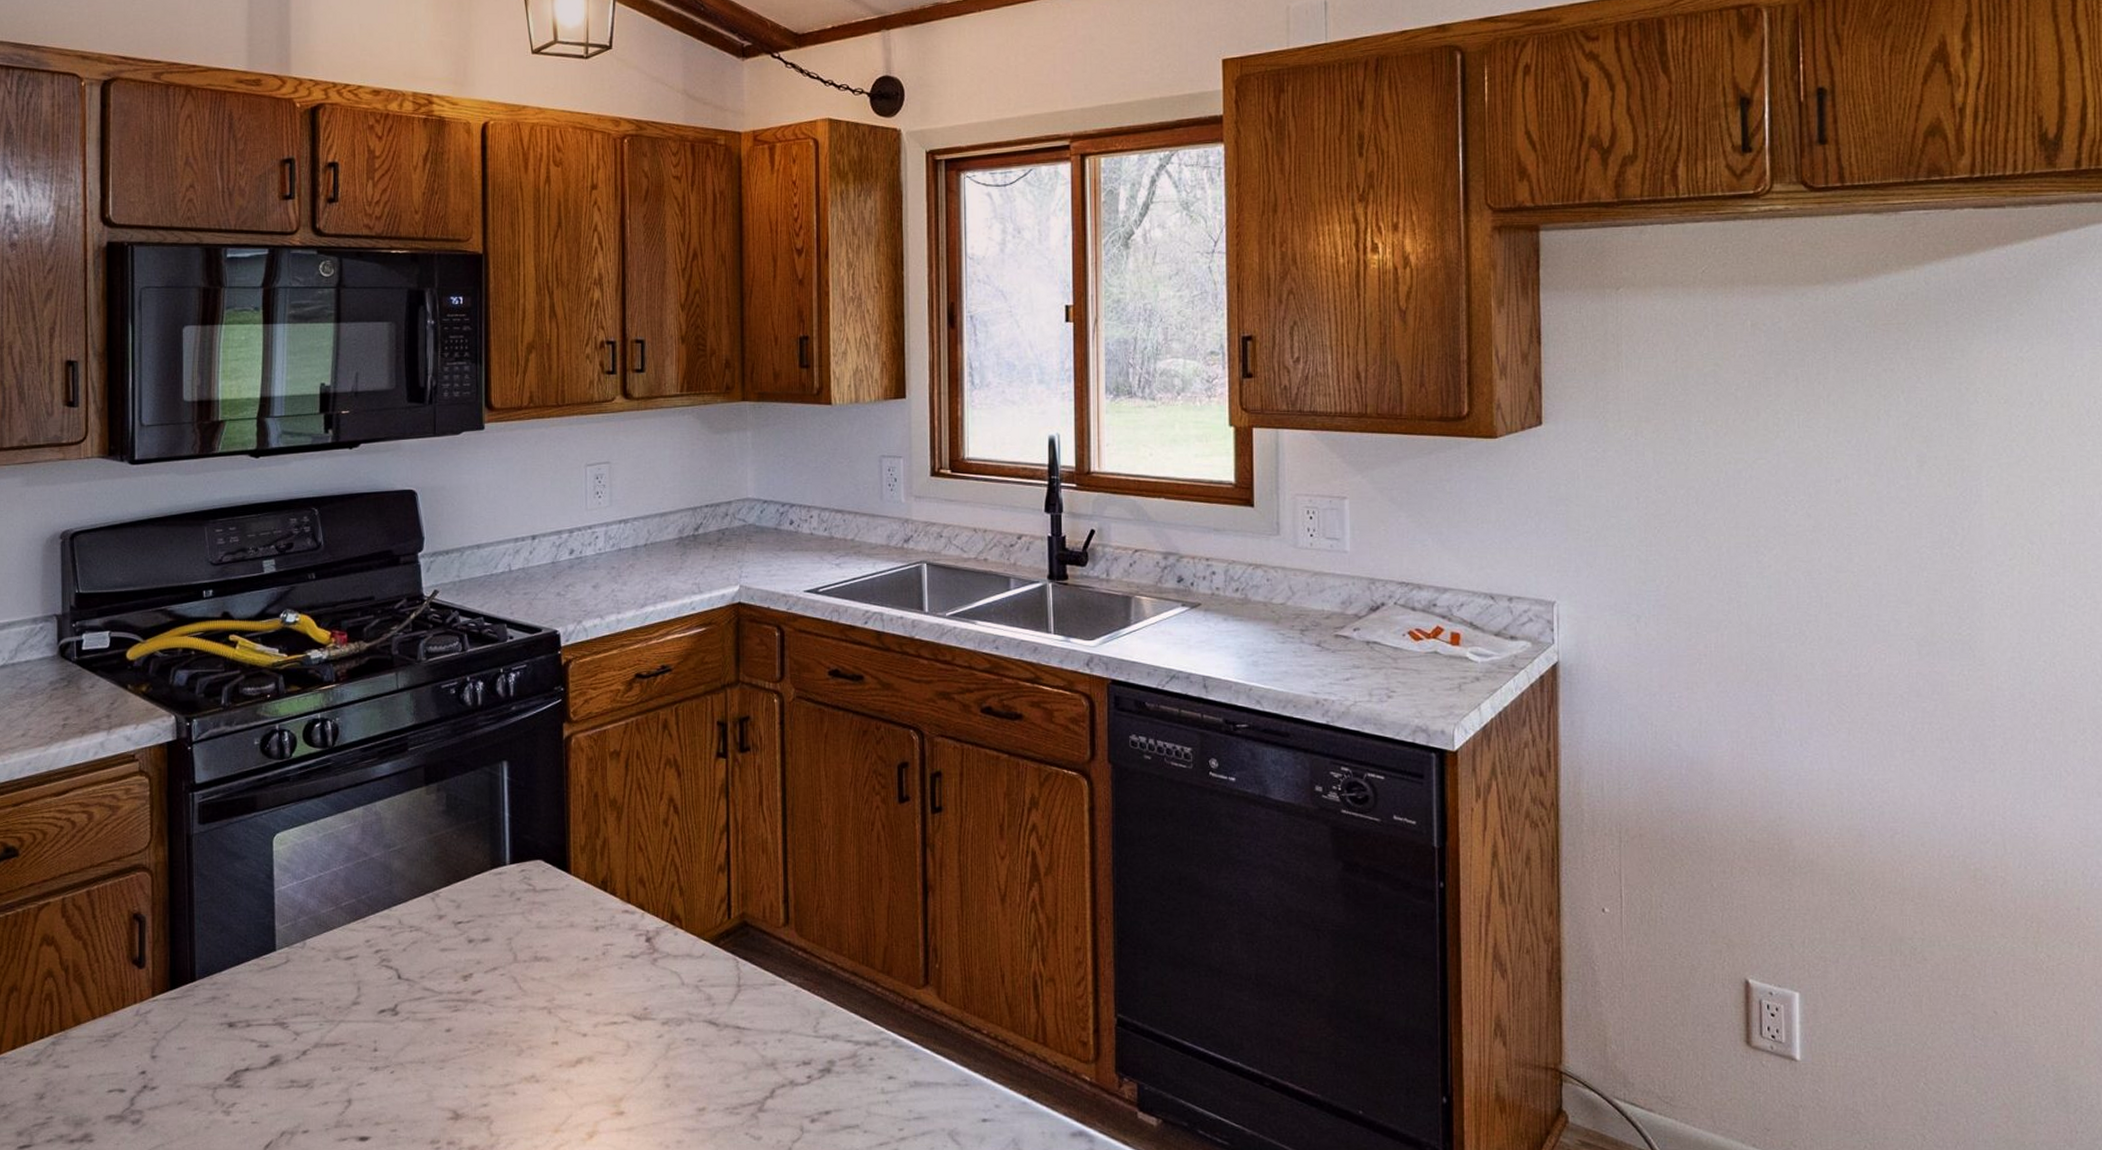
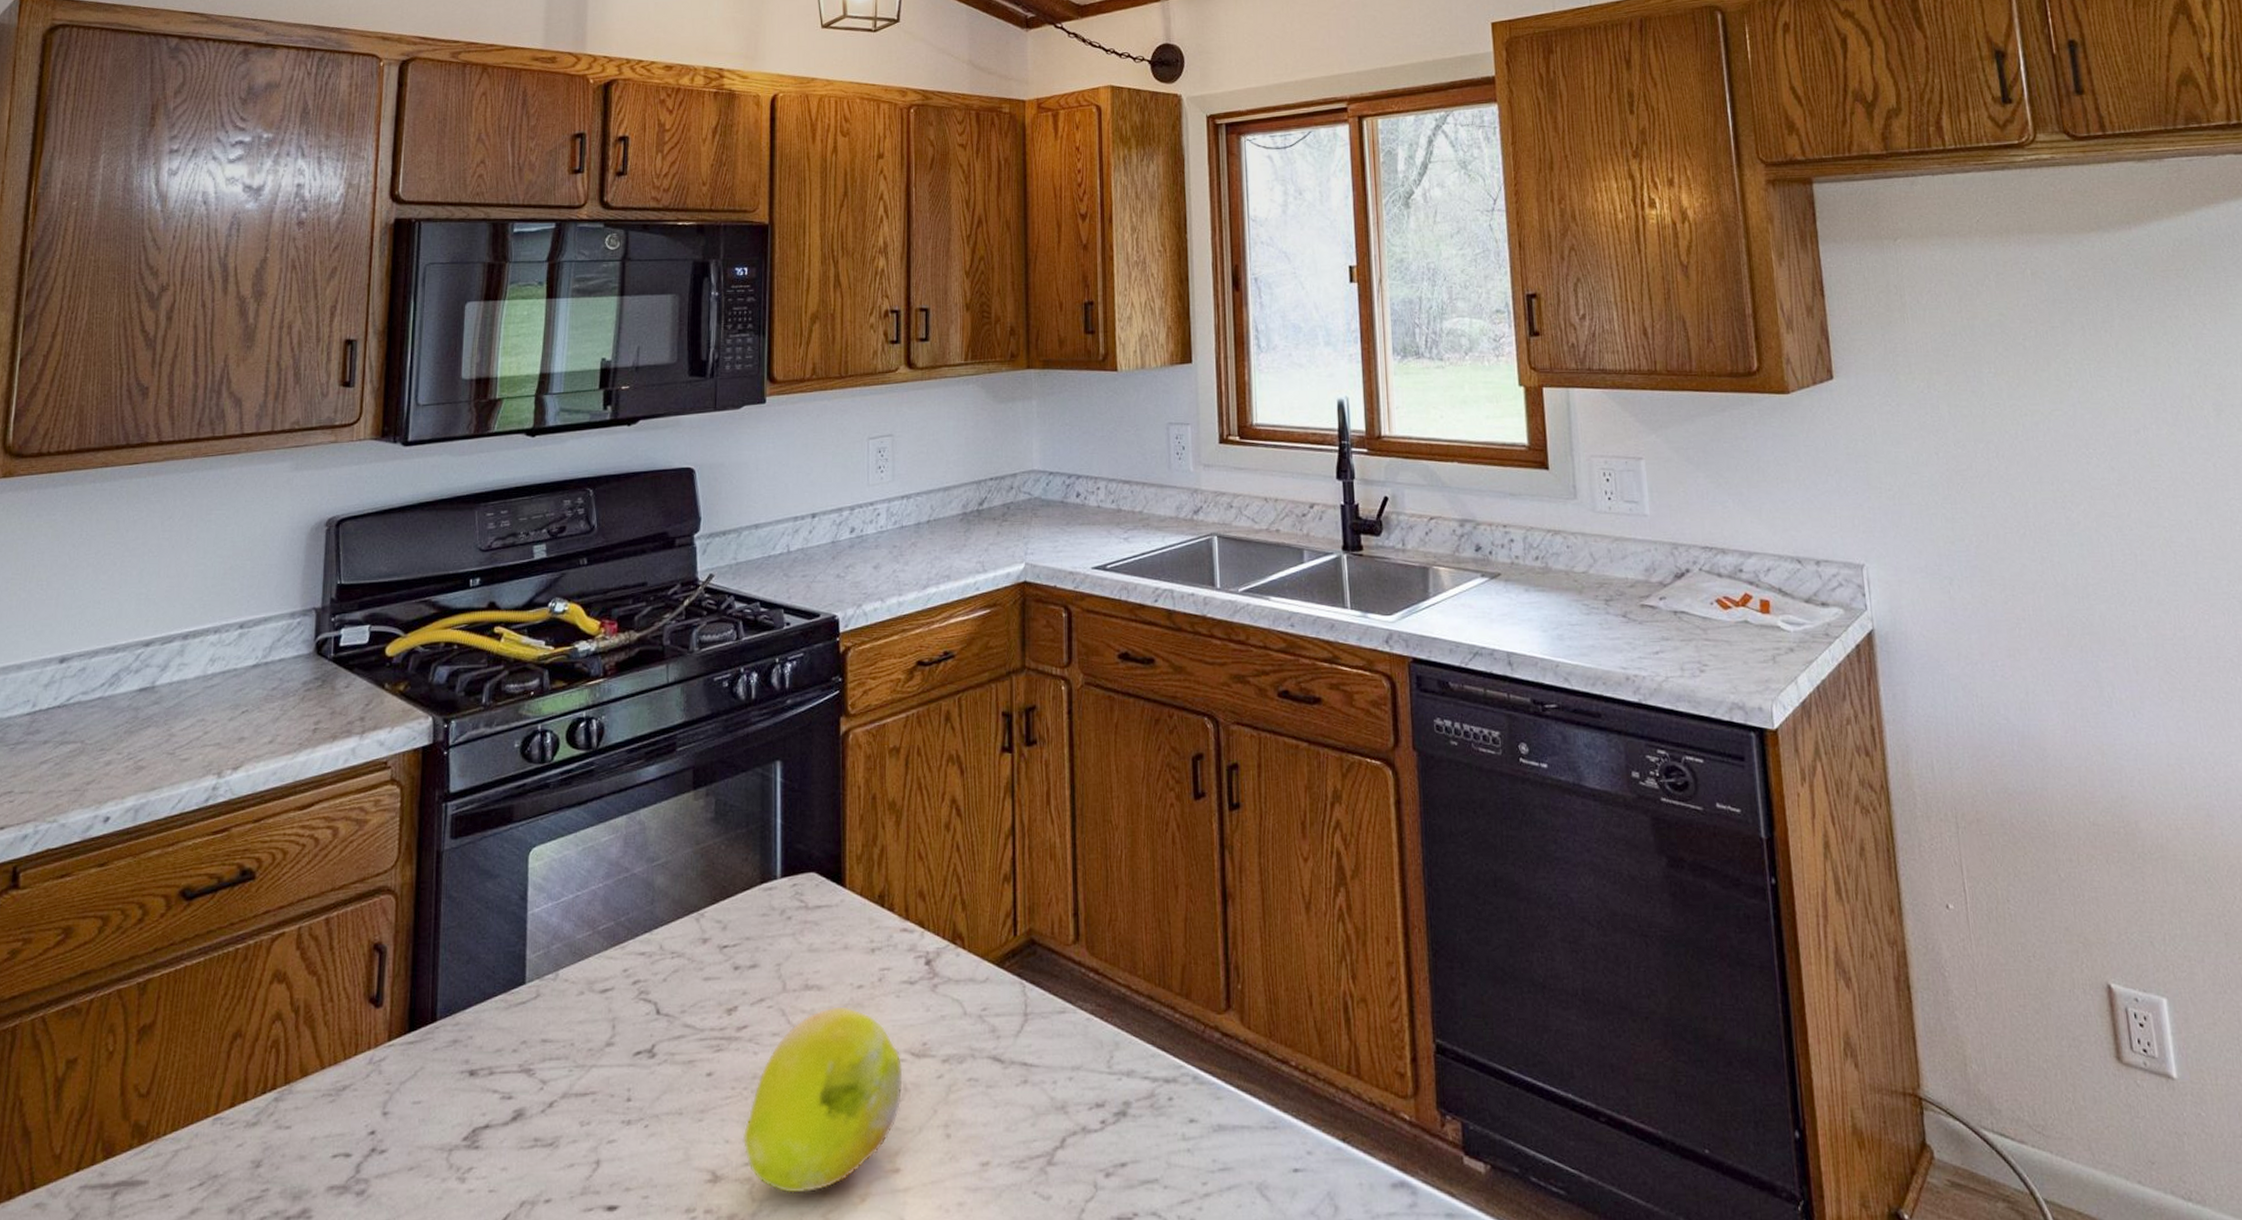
fruit: none [480,975,626,1130] -> present [742,1006,903,1193]

